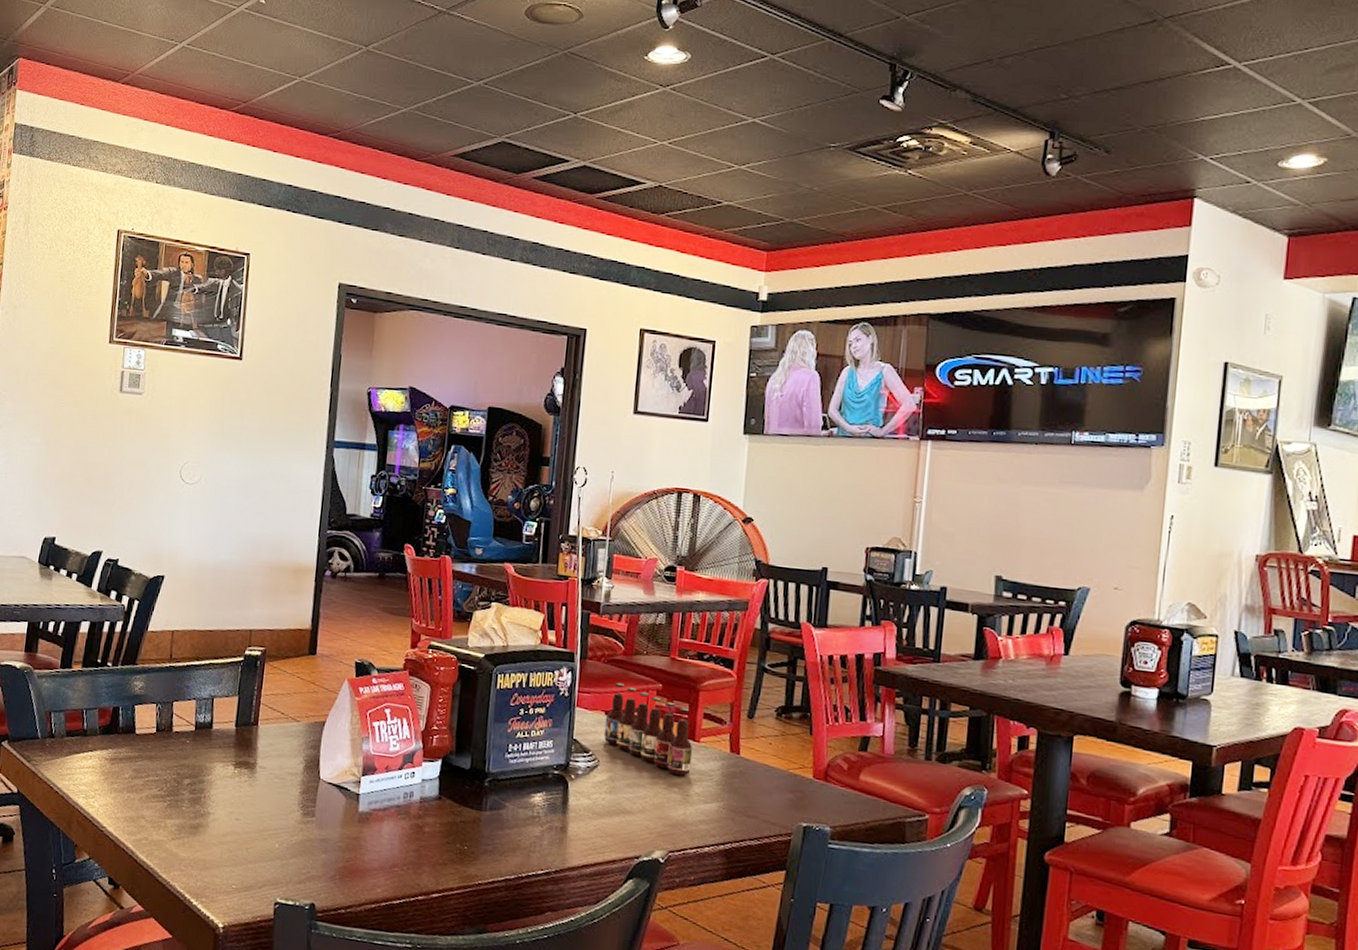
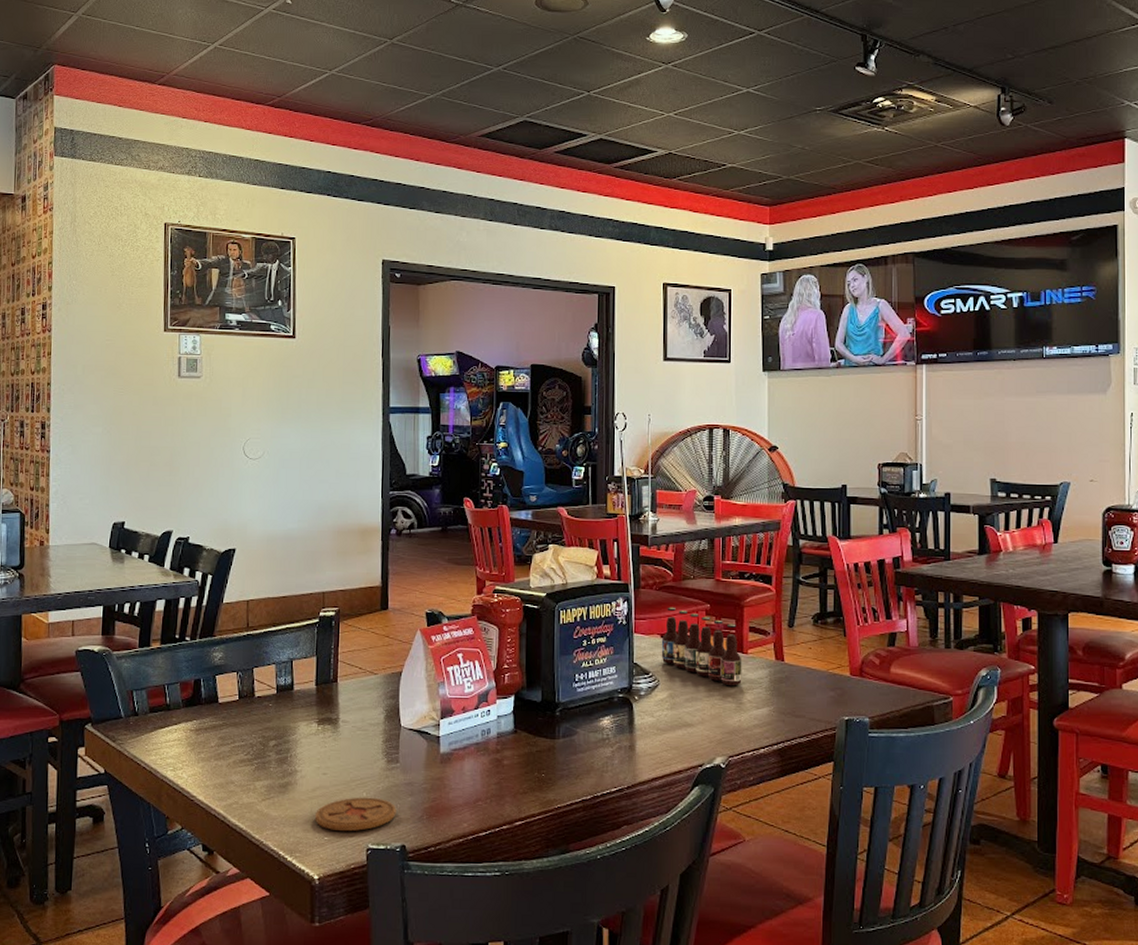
coaster: none [223,847,309,883] -> present [314,797,396,832]

